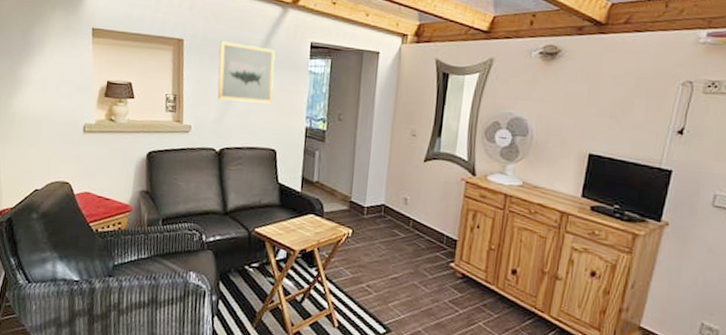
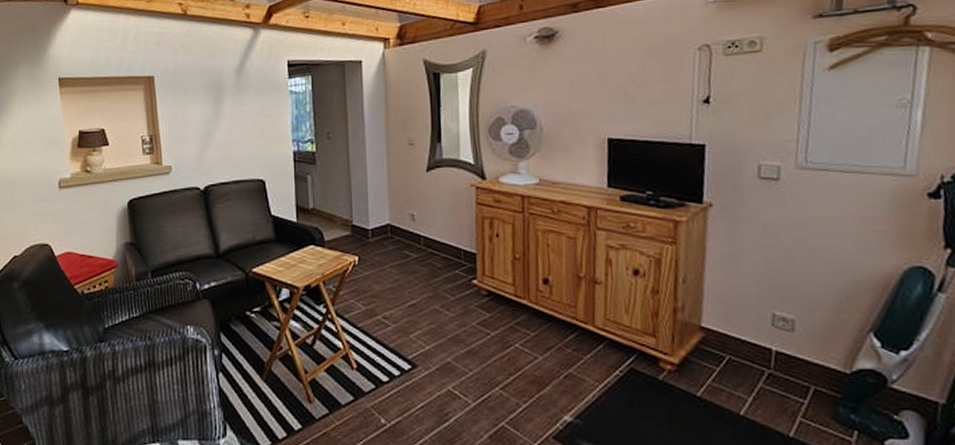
wall art: present [217,41,276,104] -> none [192,72,255,134]

